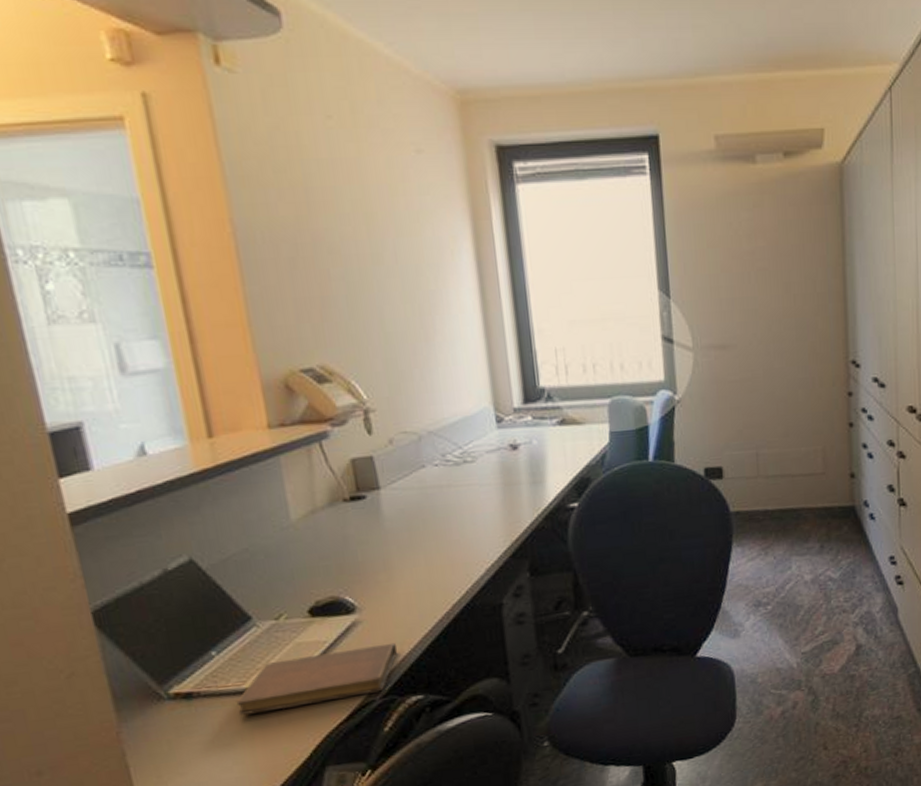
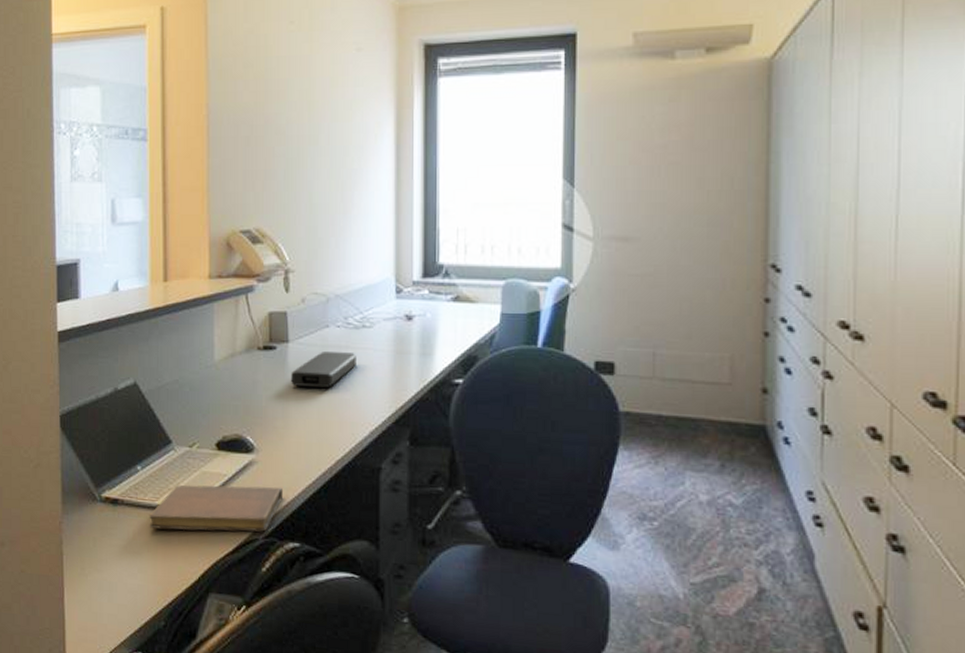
power bank: none [388,491,462,535] -> present [291,352,356,389]

